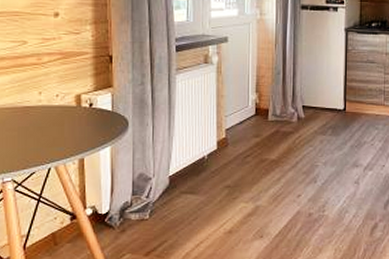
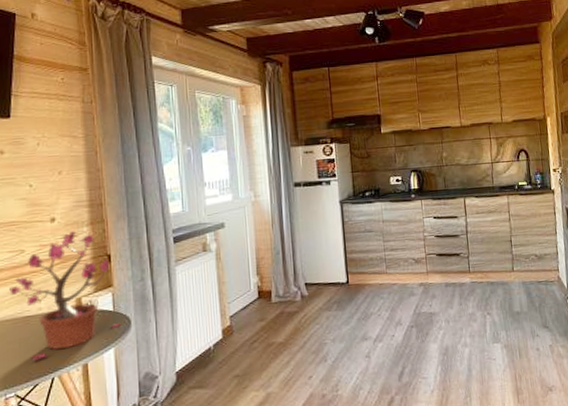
potted plant: none [10,28,119,151] -> present [9,231,121,362]

